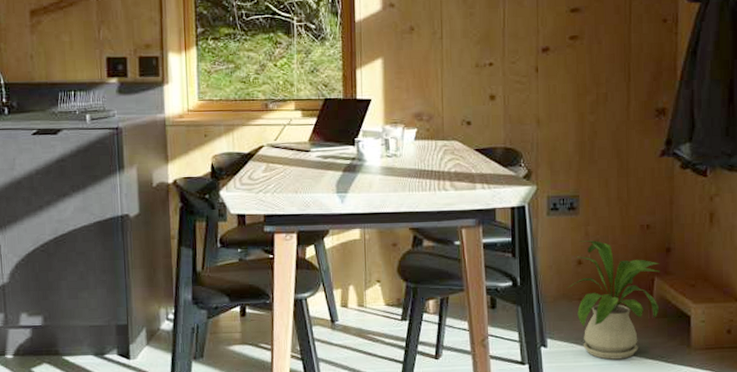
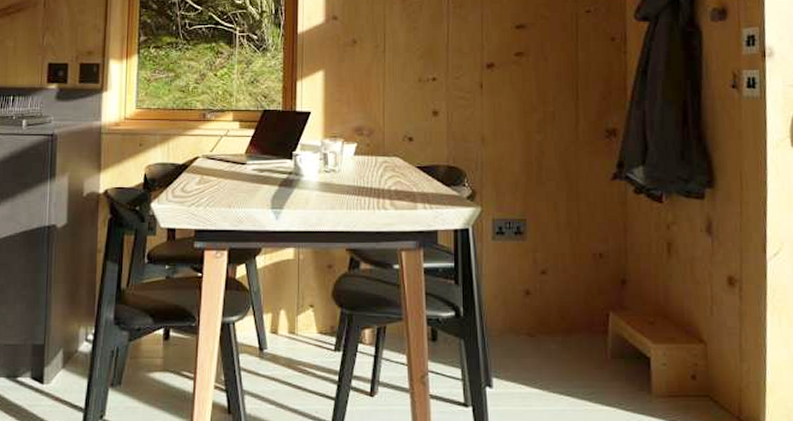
house plant: present [567,240,660,360] -> none [514,269,616,405]

